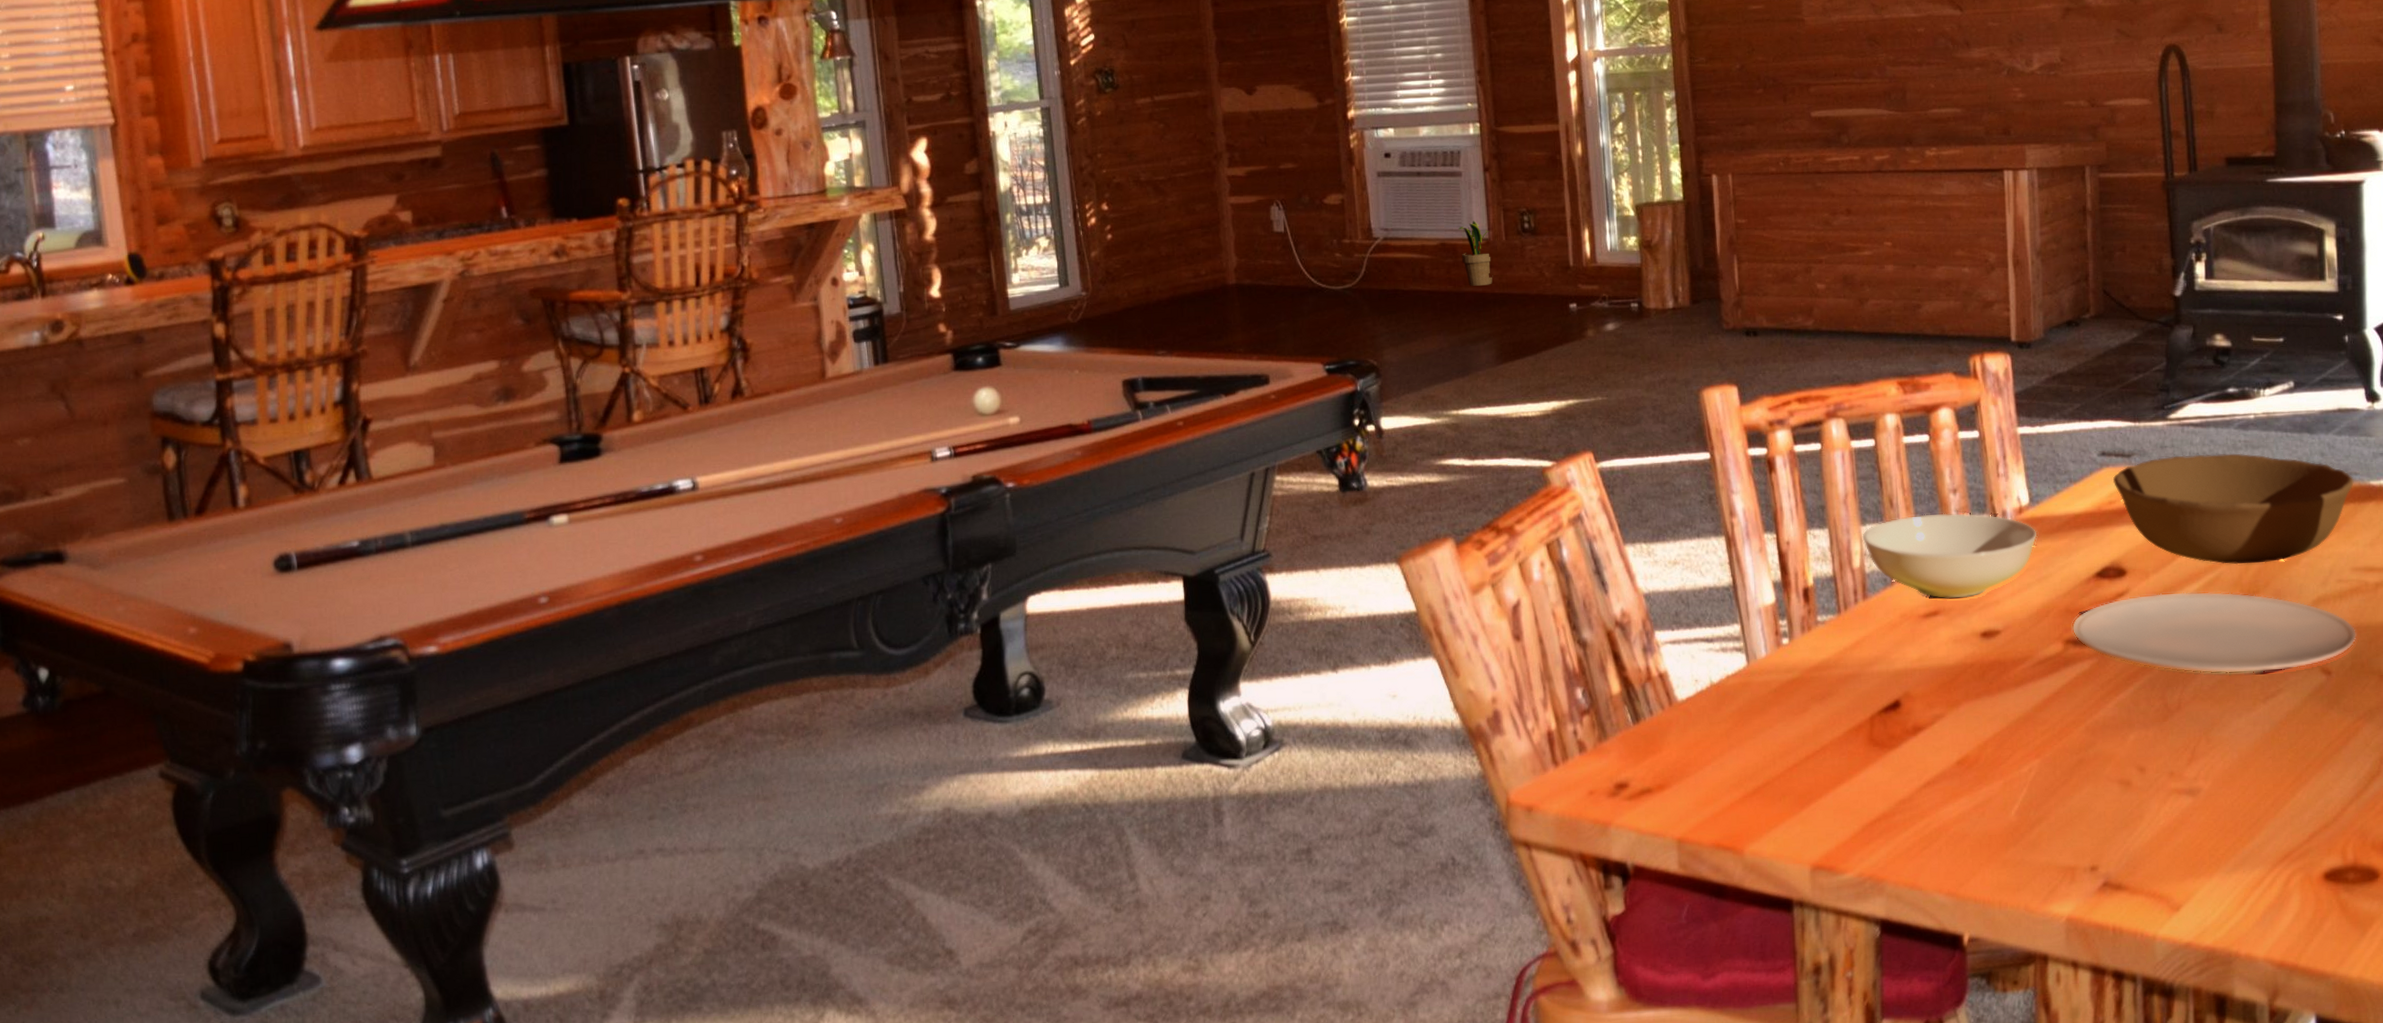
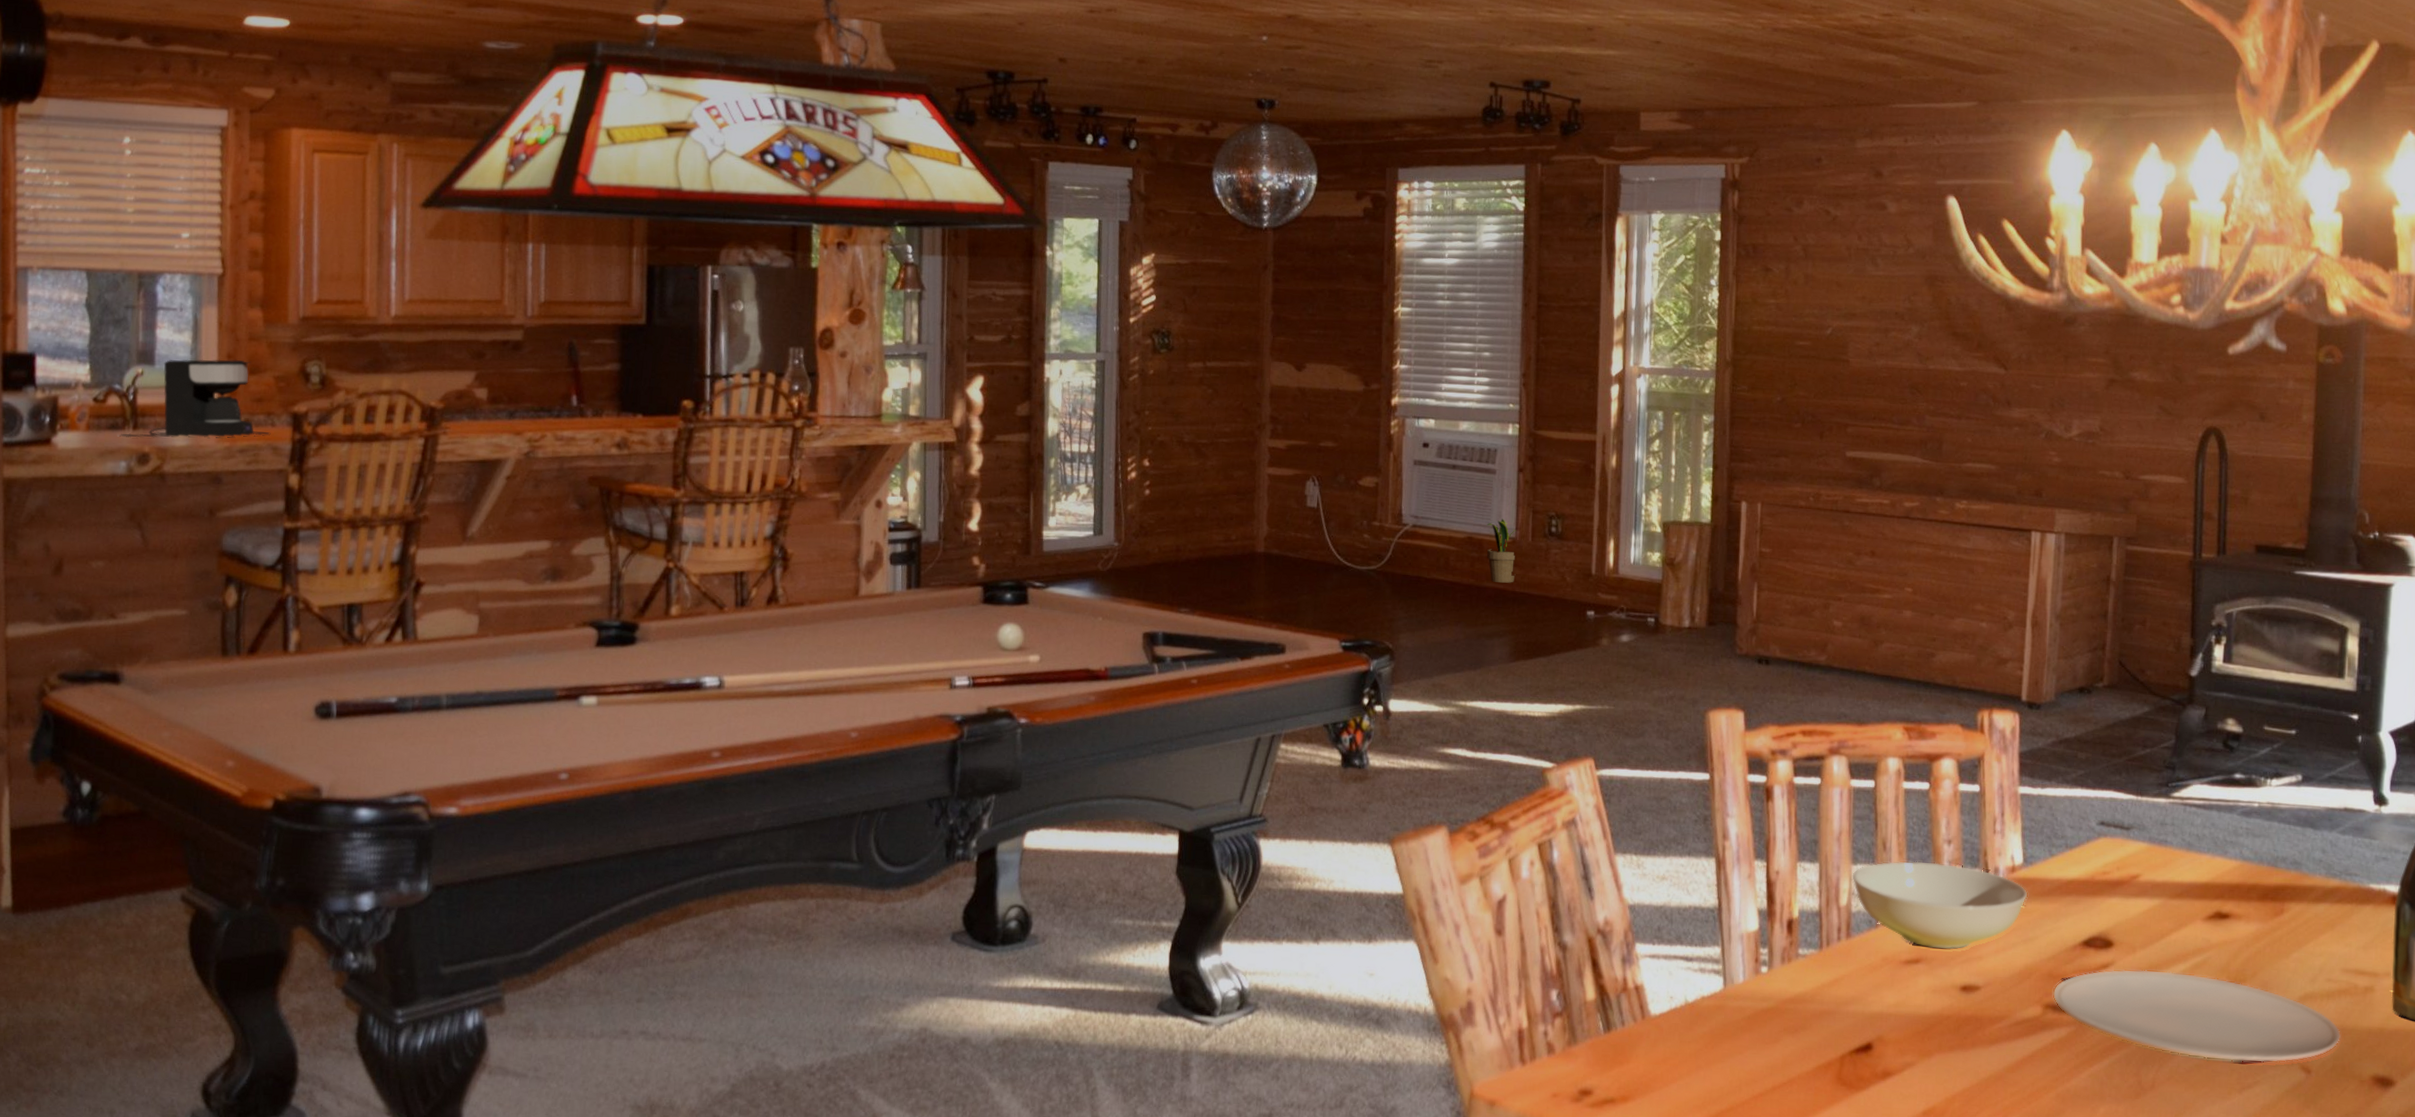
coffee maker: none [26,211,189,307] -> present [117,359,271,438]
bowl: present [2113,453,2354,565] -> none [2110,834,2353,953]

